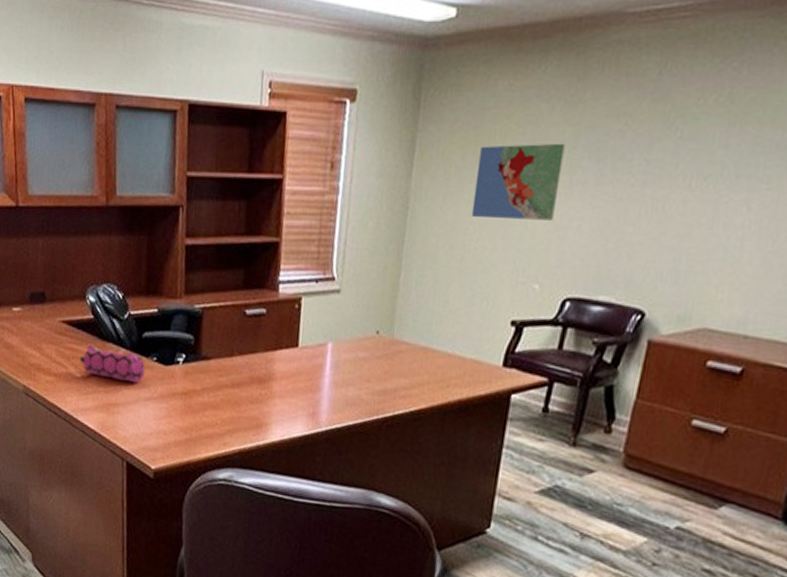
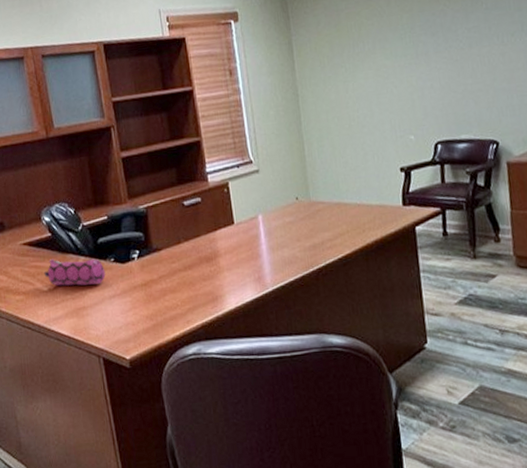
map: present [471,143,565,221] -> none [343,26,411,93]

